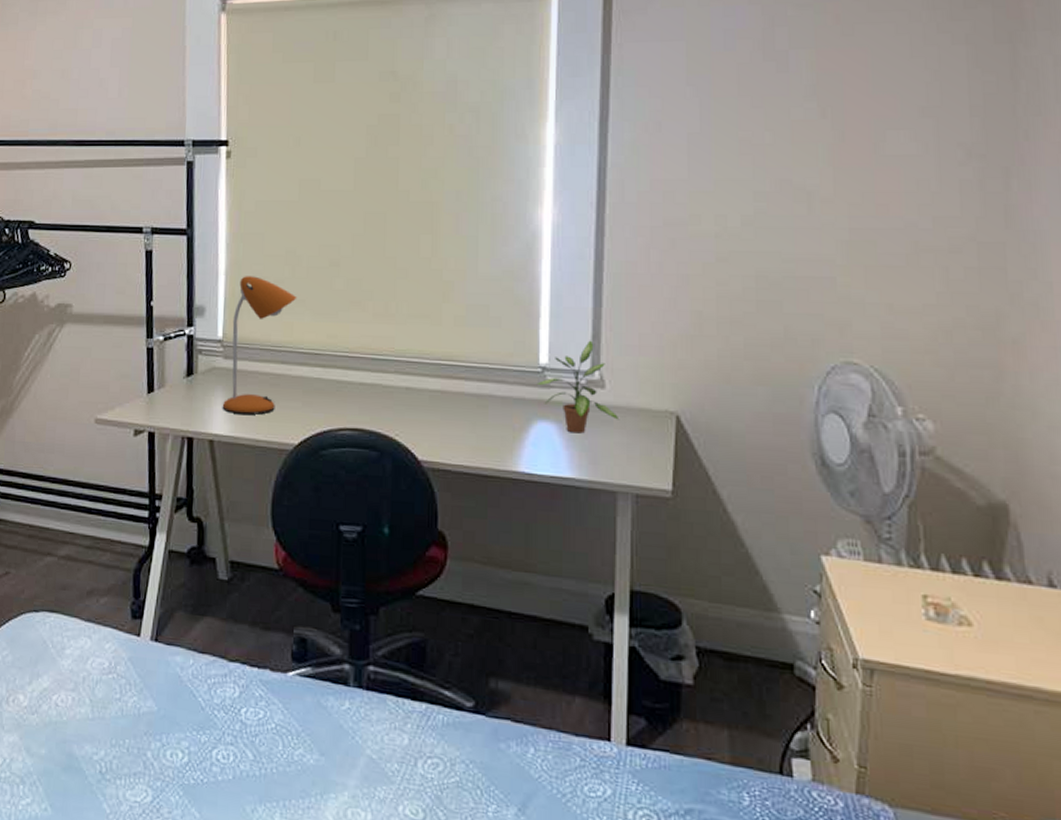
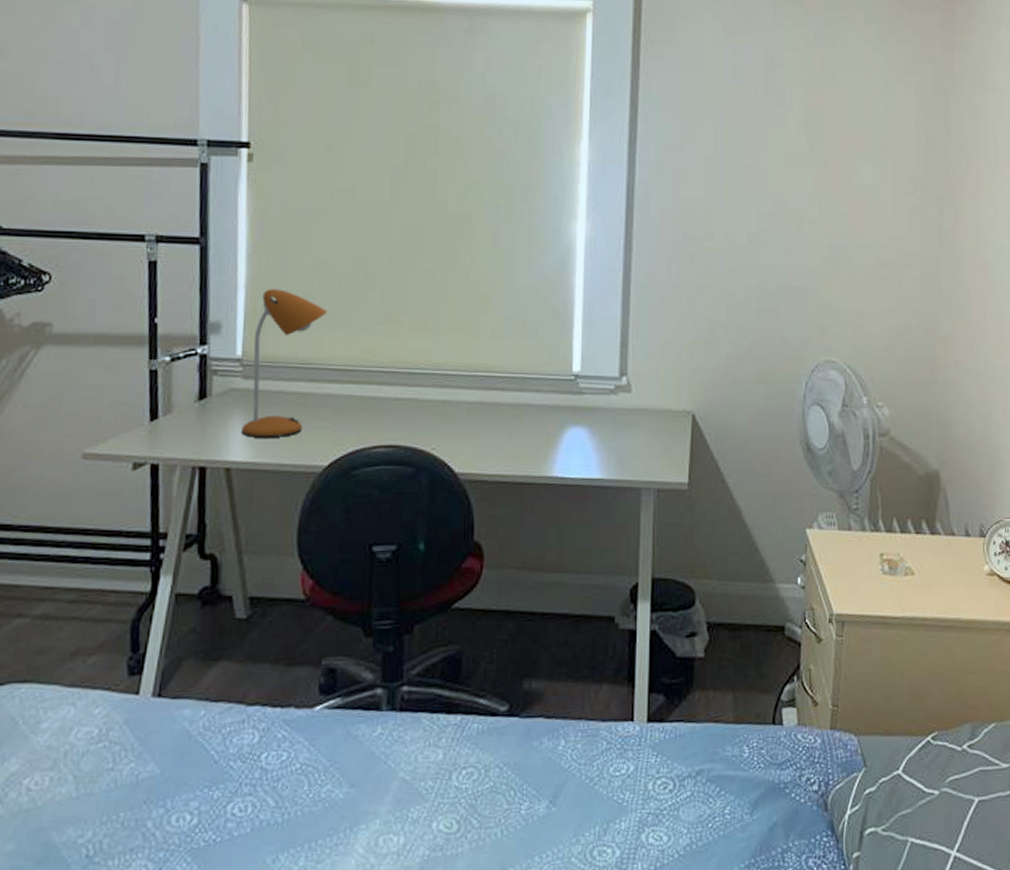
potted plant: present [536,340,620,434] -> none [569,348,644,436]

